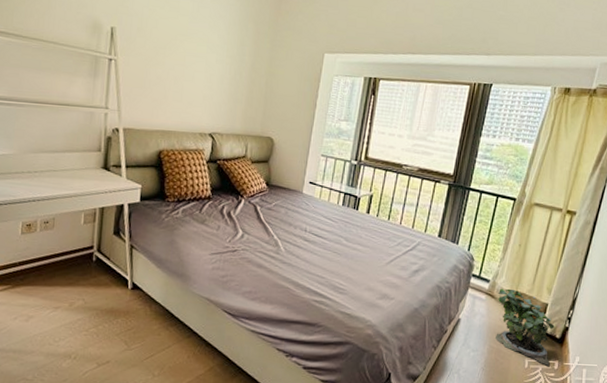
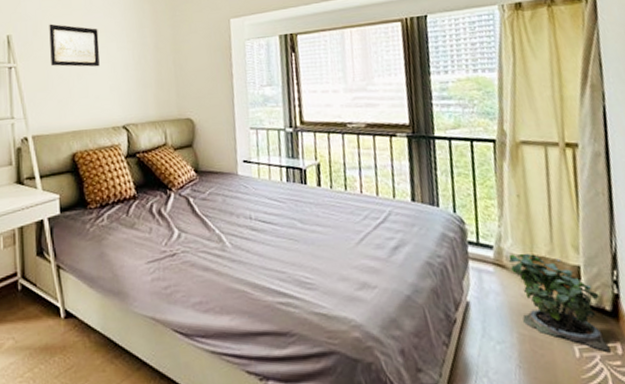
wall art: none [151,24,201,75] -> present [49,23,100,67]

